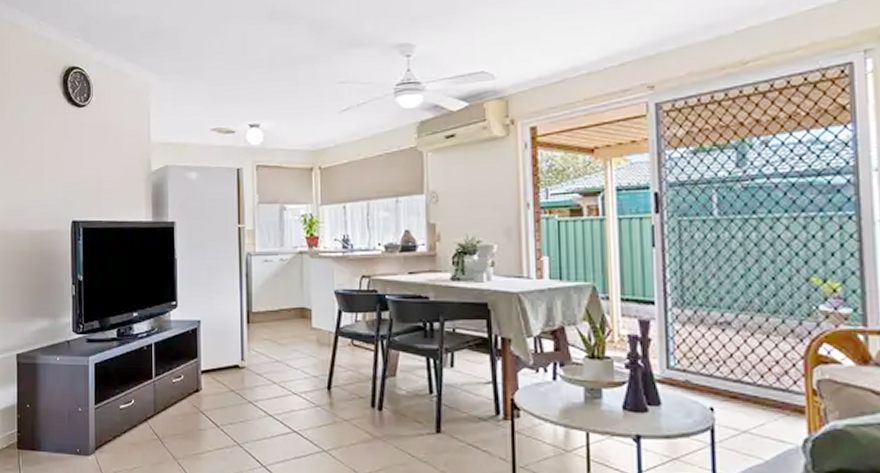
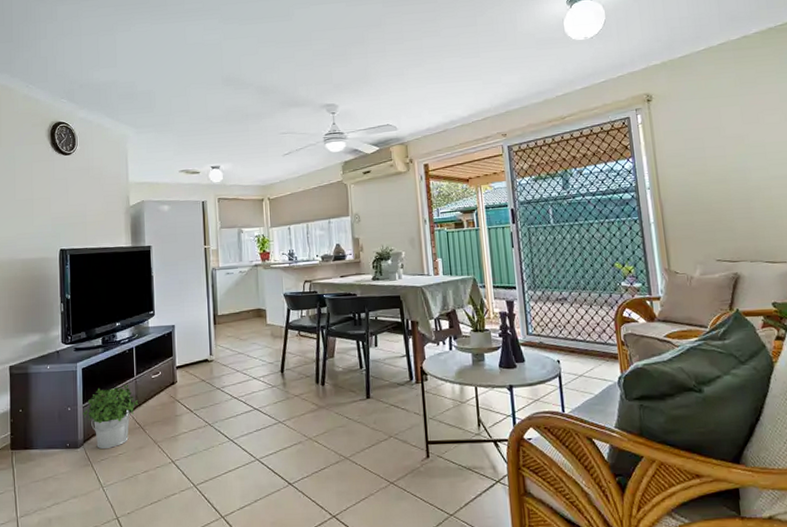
potted plant: none [95,386,157,461] -> present [83,384,139,450]

